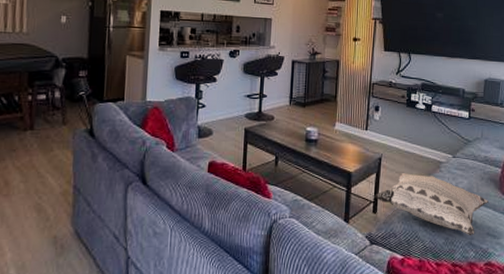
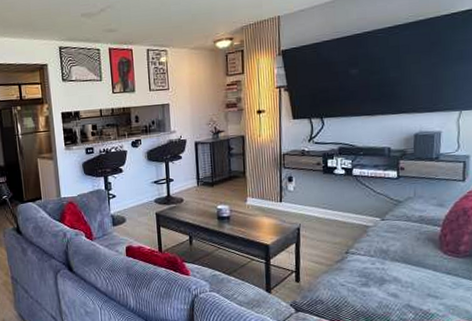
decorative pillow: present [374,173,488,236] -> none [296,240,427,298]

